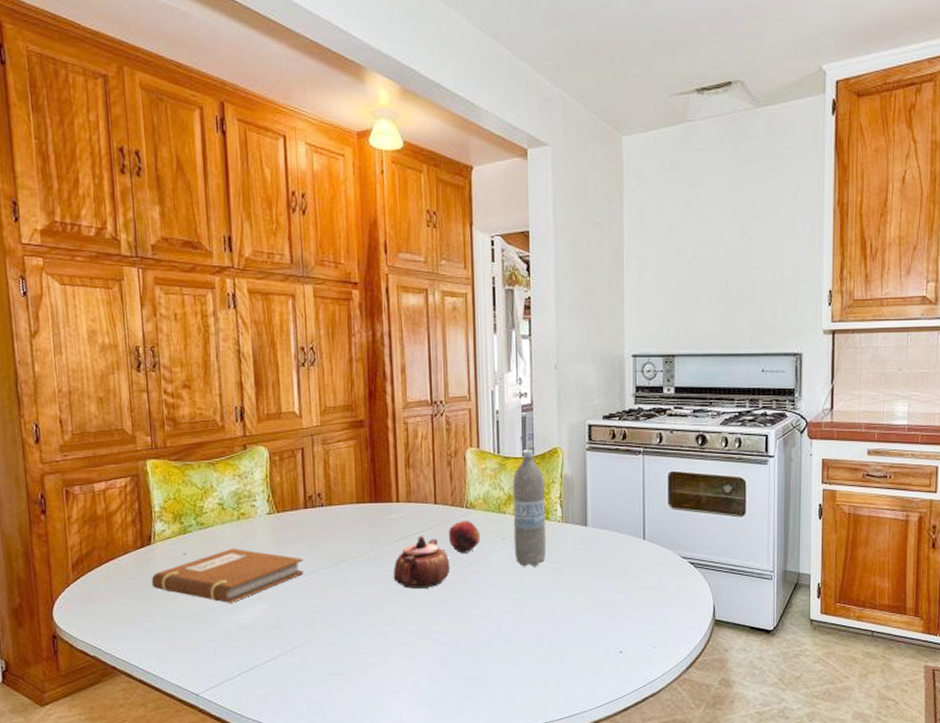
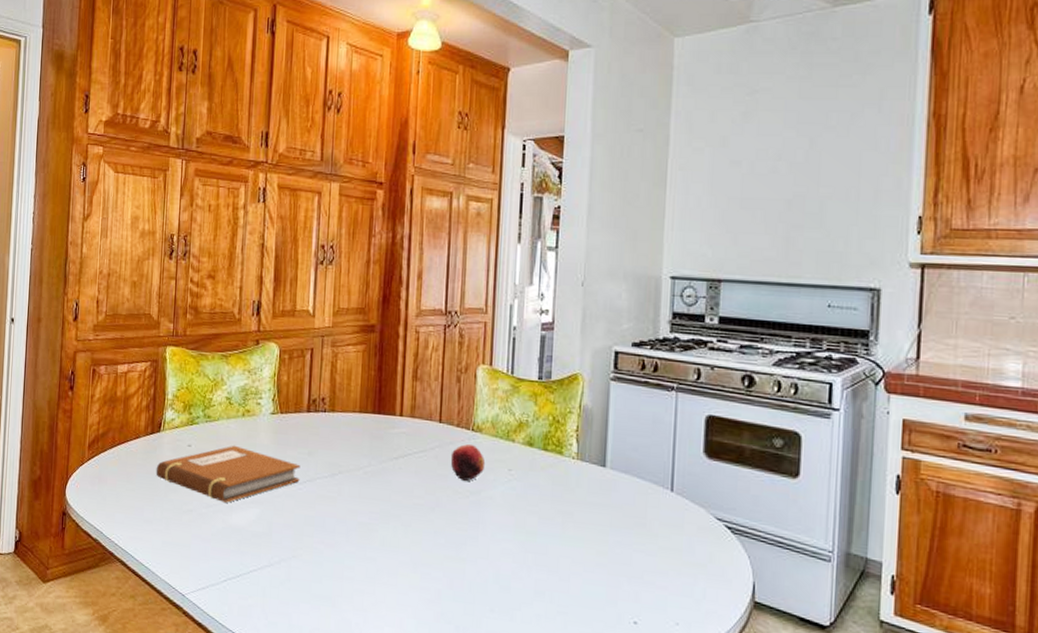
teapot: present [393,535,450,589] -> none [388,454,450,515]
water bottle: present [512,449,547,567] -> none [520,372,561,507]

